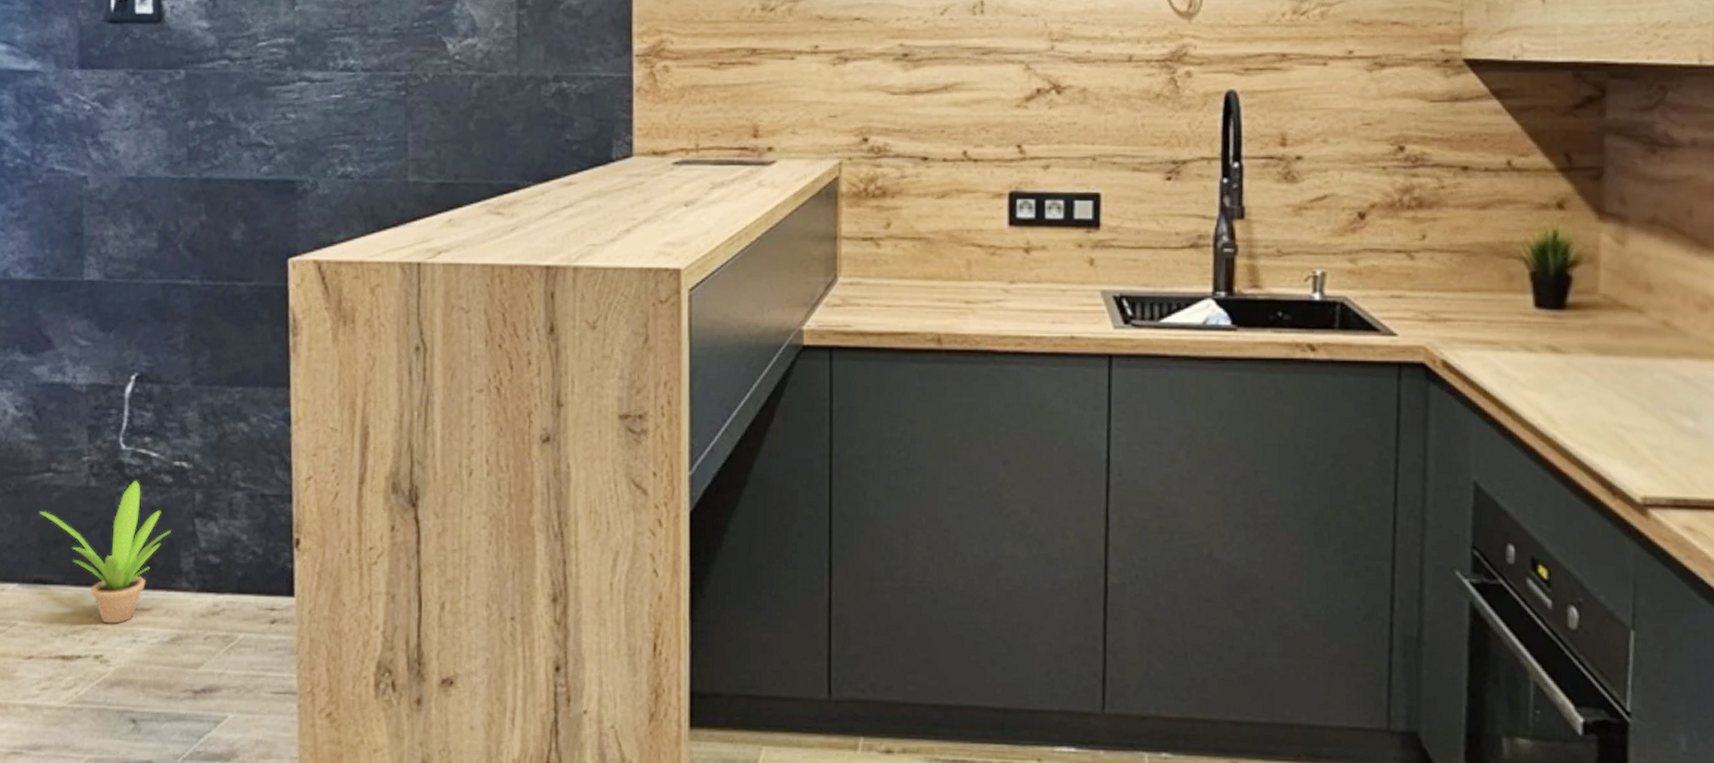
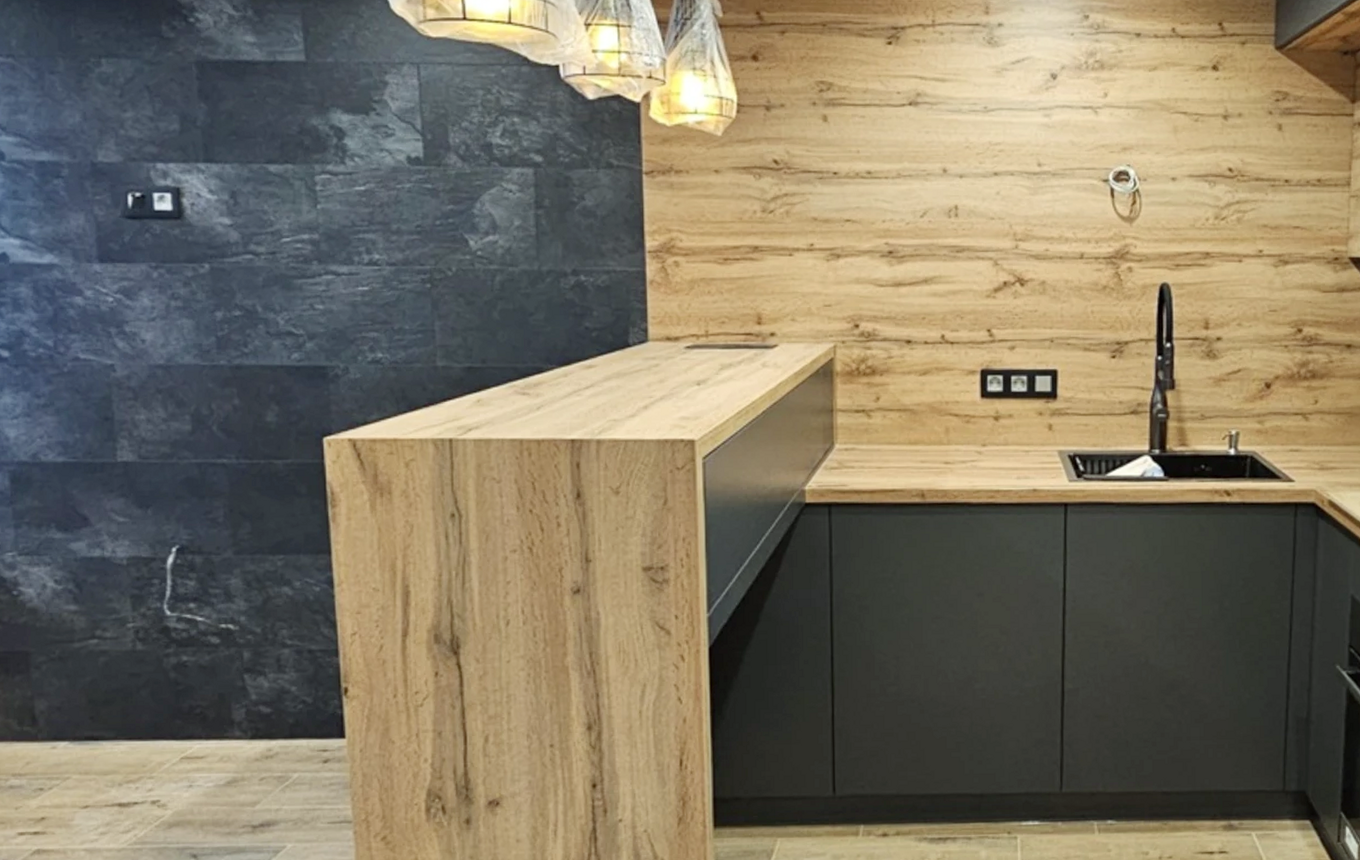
potted plant: present [39,480,171,624] -> none [86,642,221,772]

